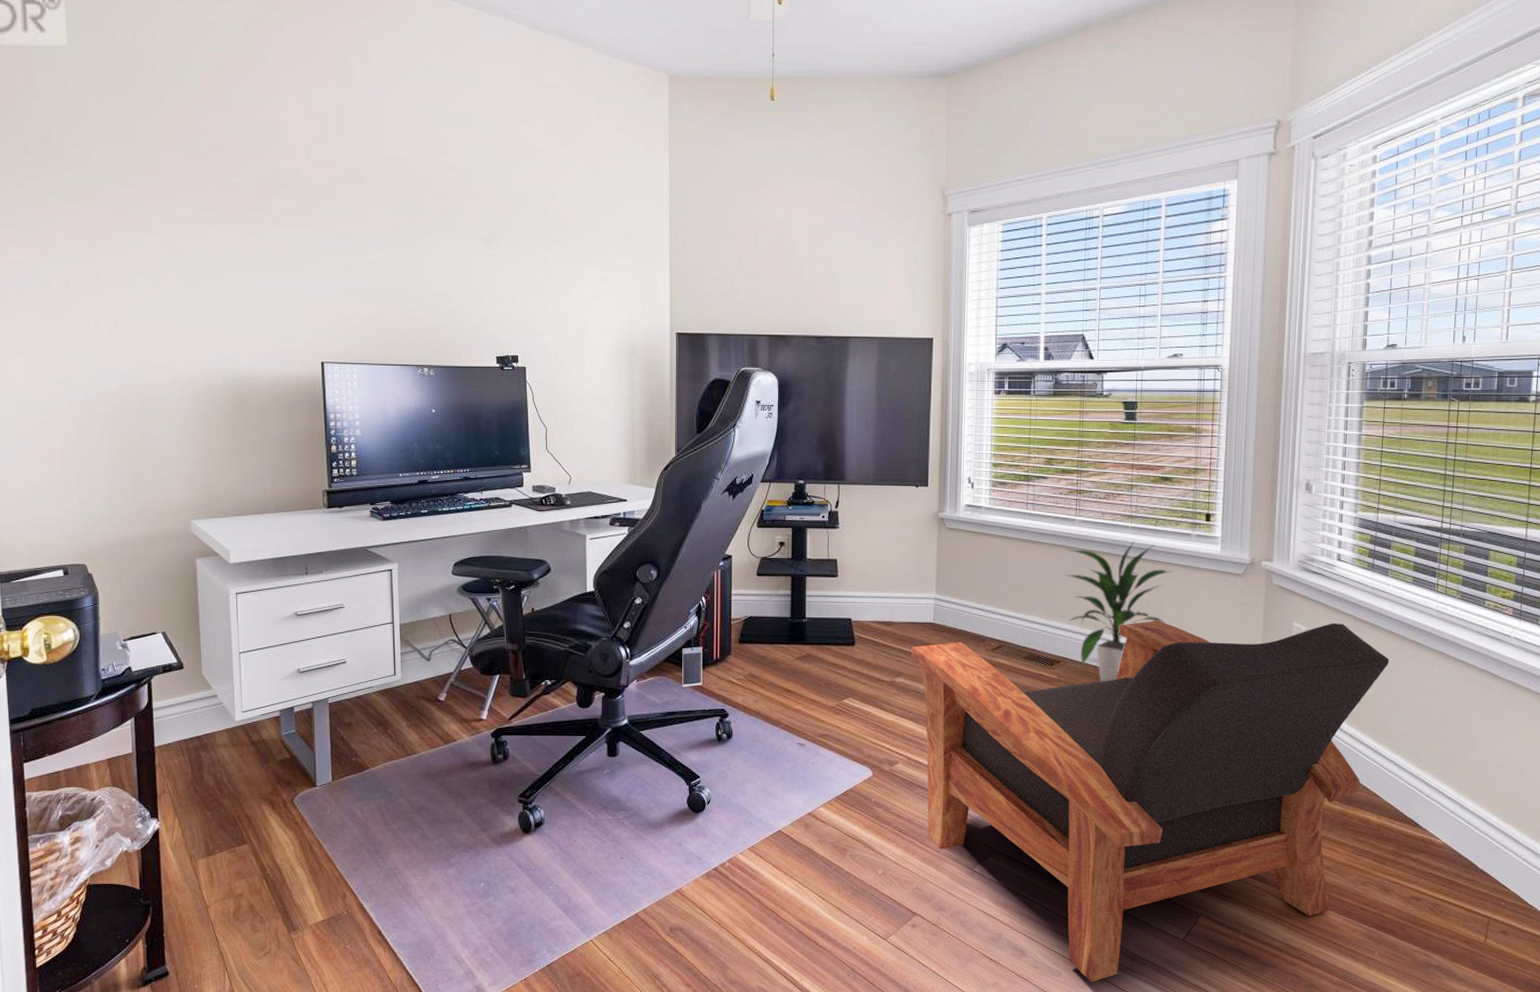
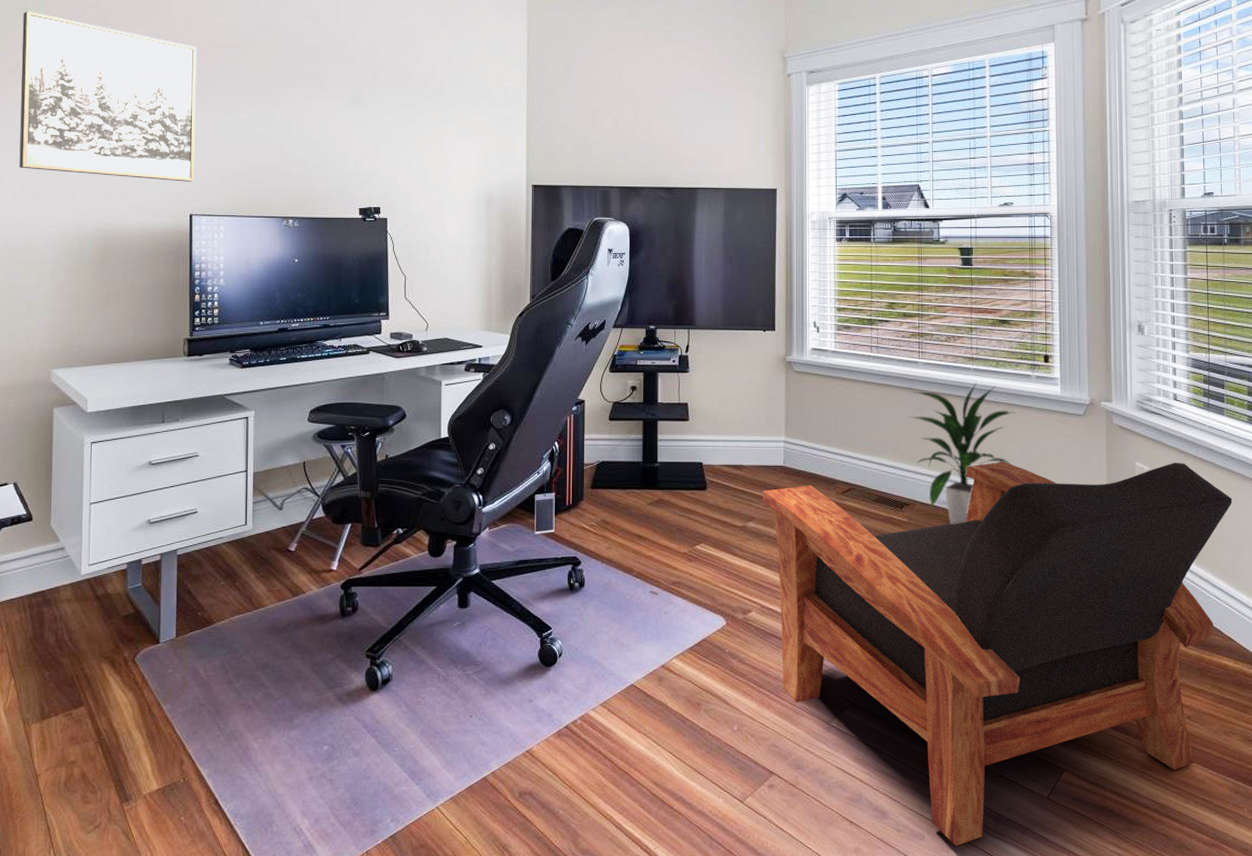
wall art: none [132,142,324,328] -> present [19,11,197,182]

